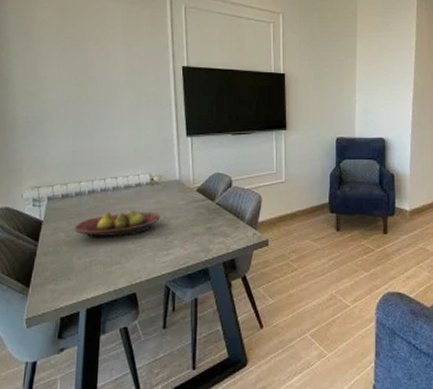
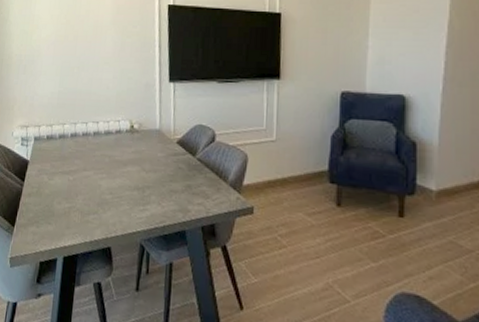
fruit bowl: present [73,210,161,239] -> none [55,157,139,185]

